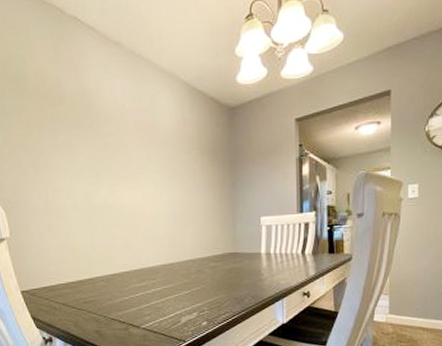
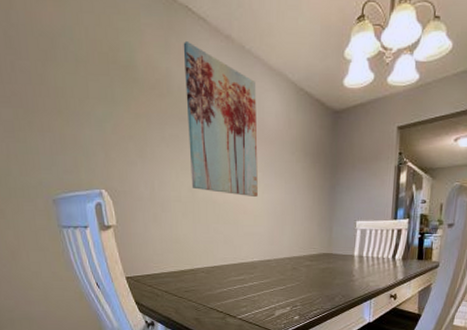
wall art: none [73,51,156,199] -> present [183,42,258,197]

